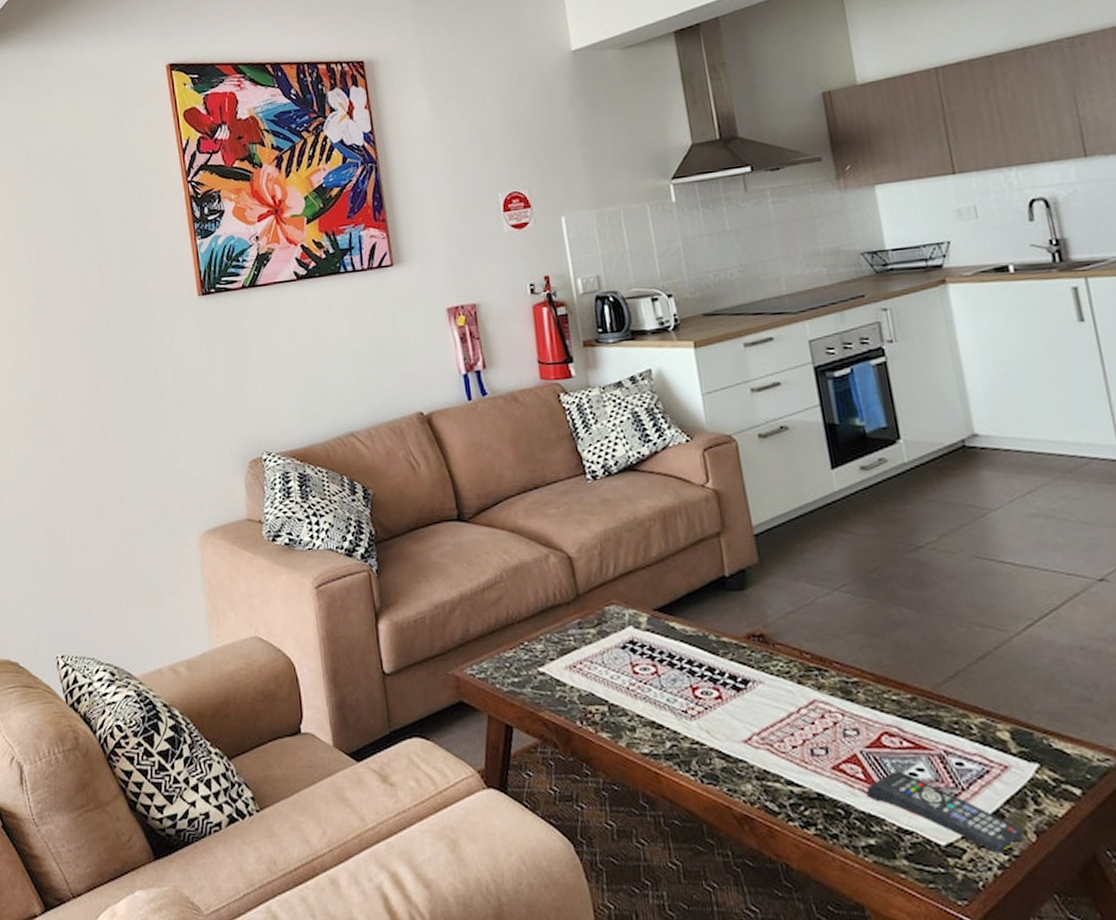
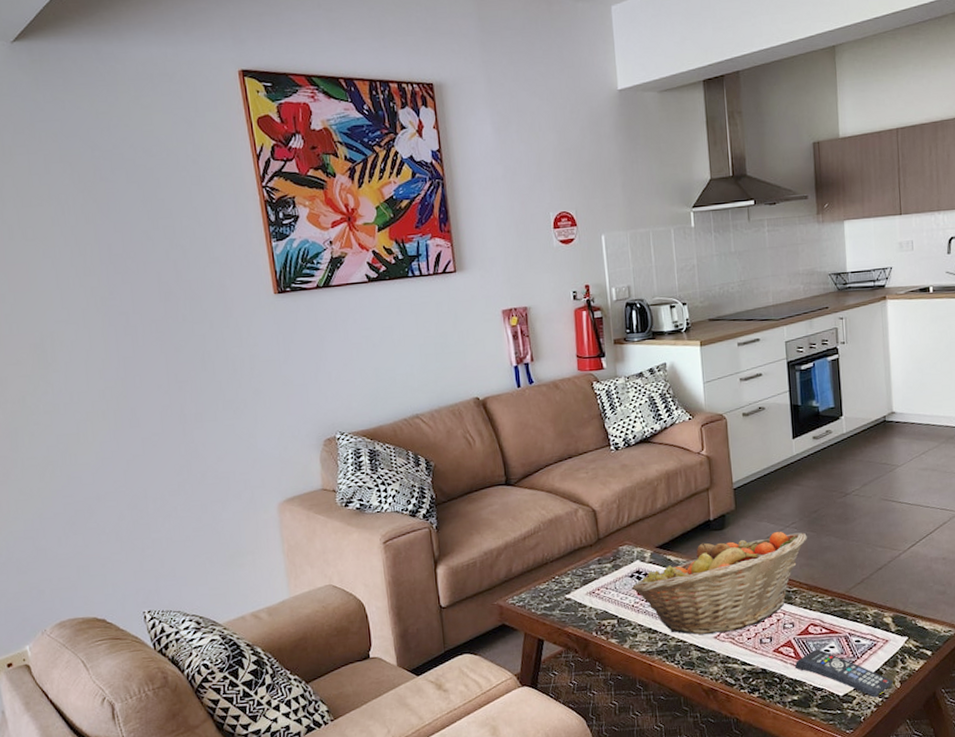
fruit basket: none [624,595,866,737] -> present [631,531,807,635]

